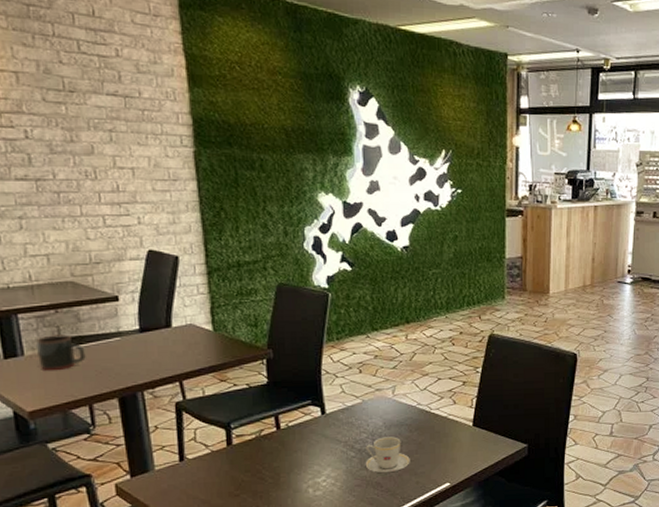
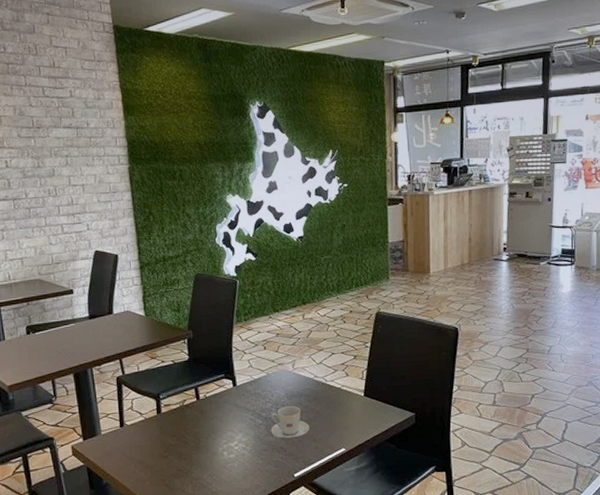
mug: present [36,335,86,370] -> none [14,322,49,352]

